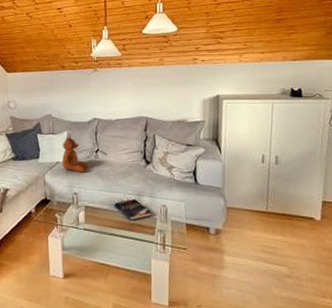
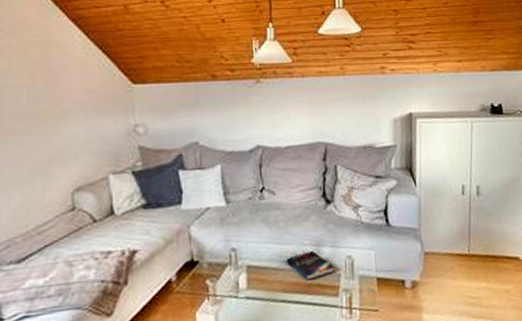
teddy bear: present [62,134,89,173] -> none [214,168,251,221]

